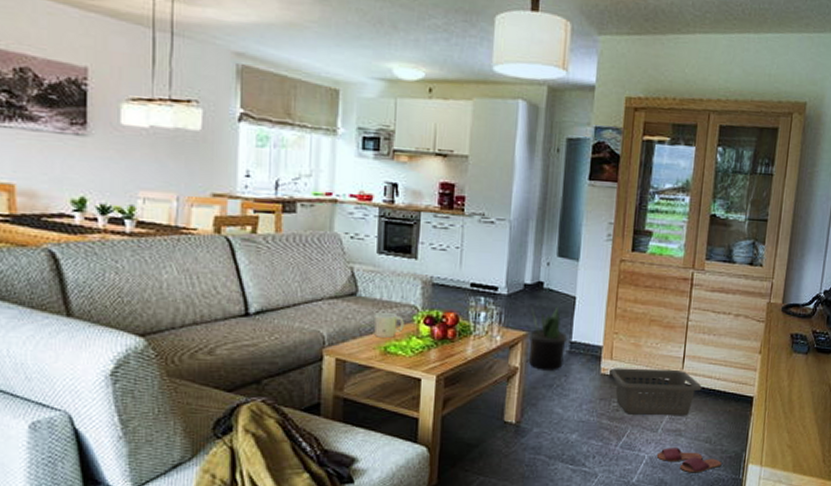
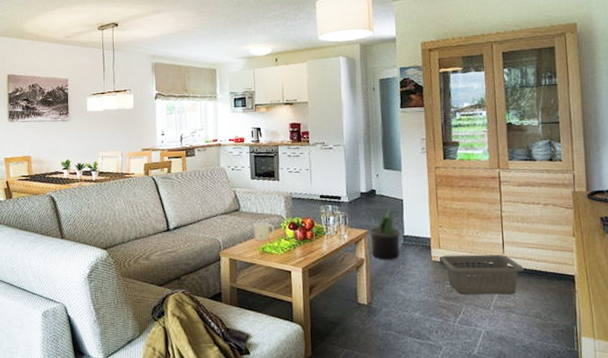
slippers: present [656,448,722,473] -> none [492,323,555,346]

